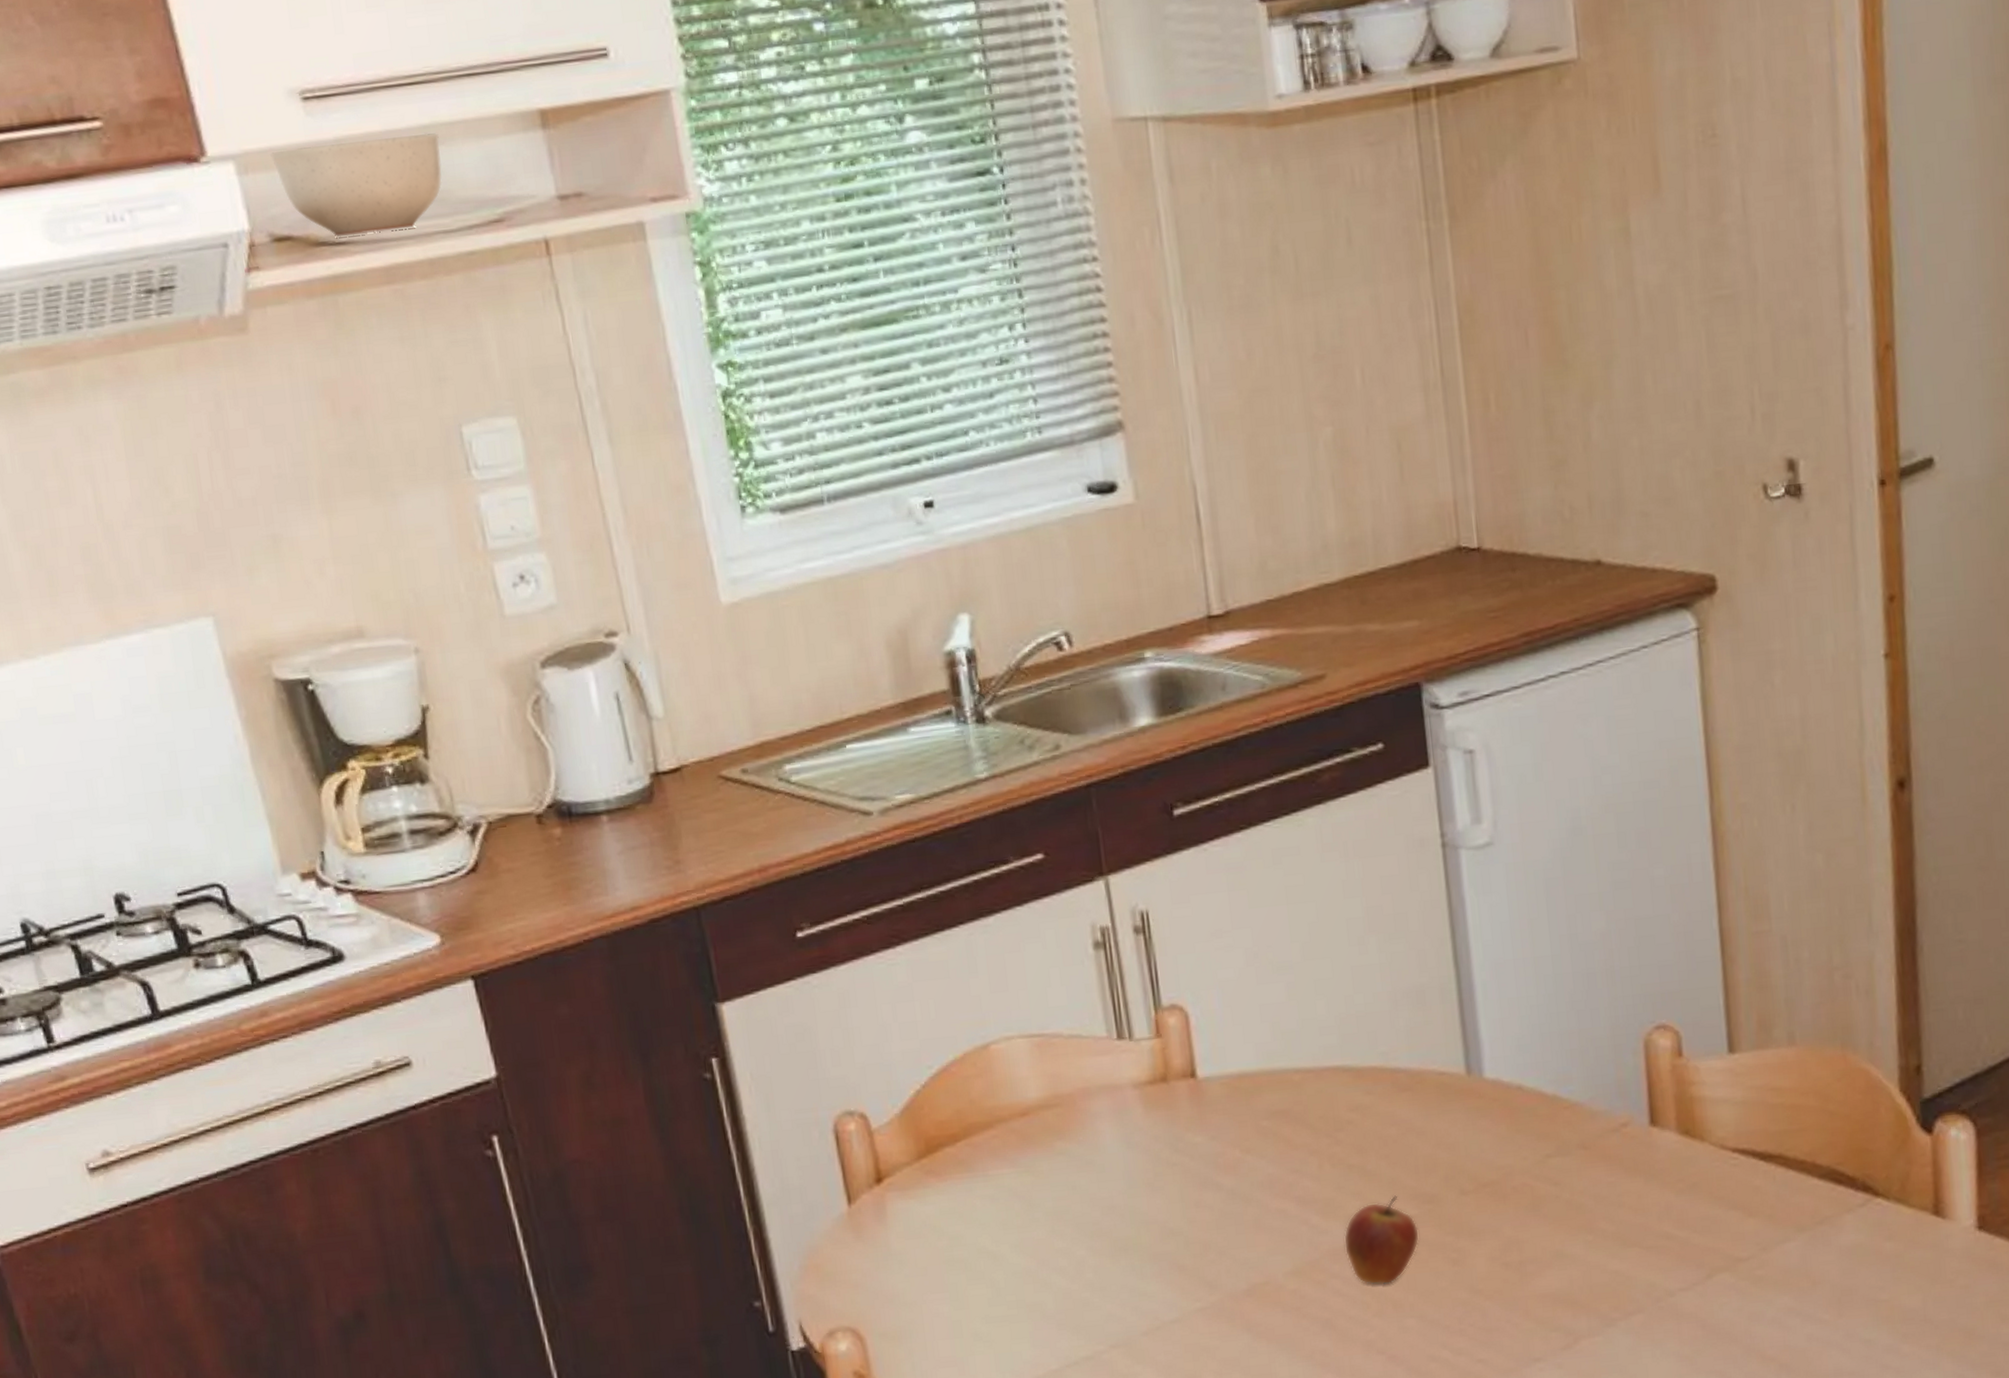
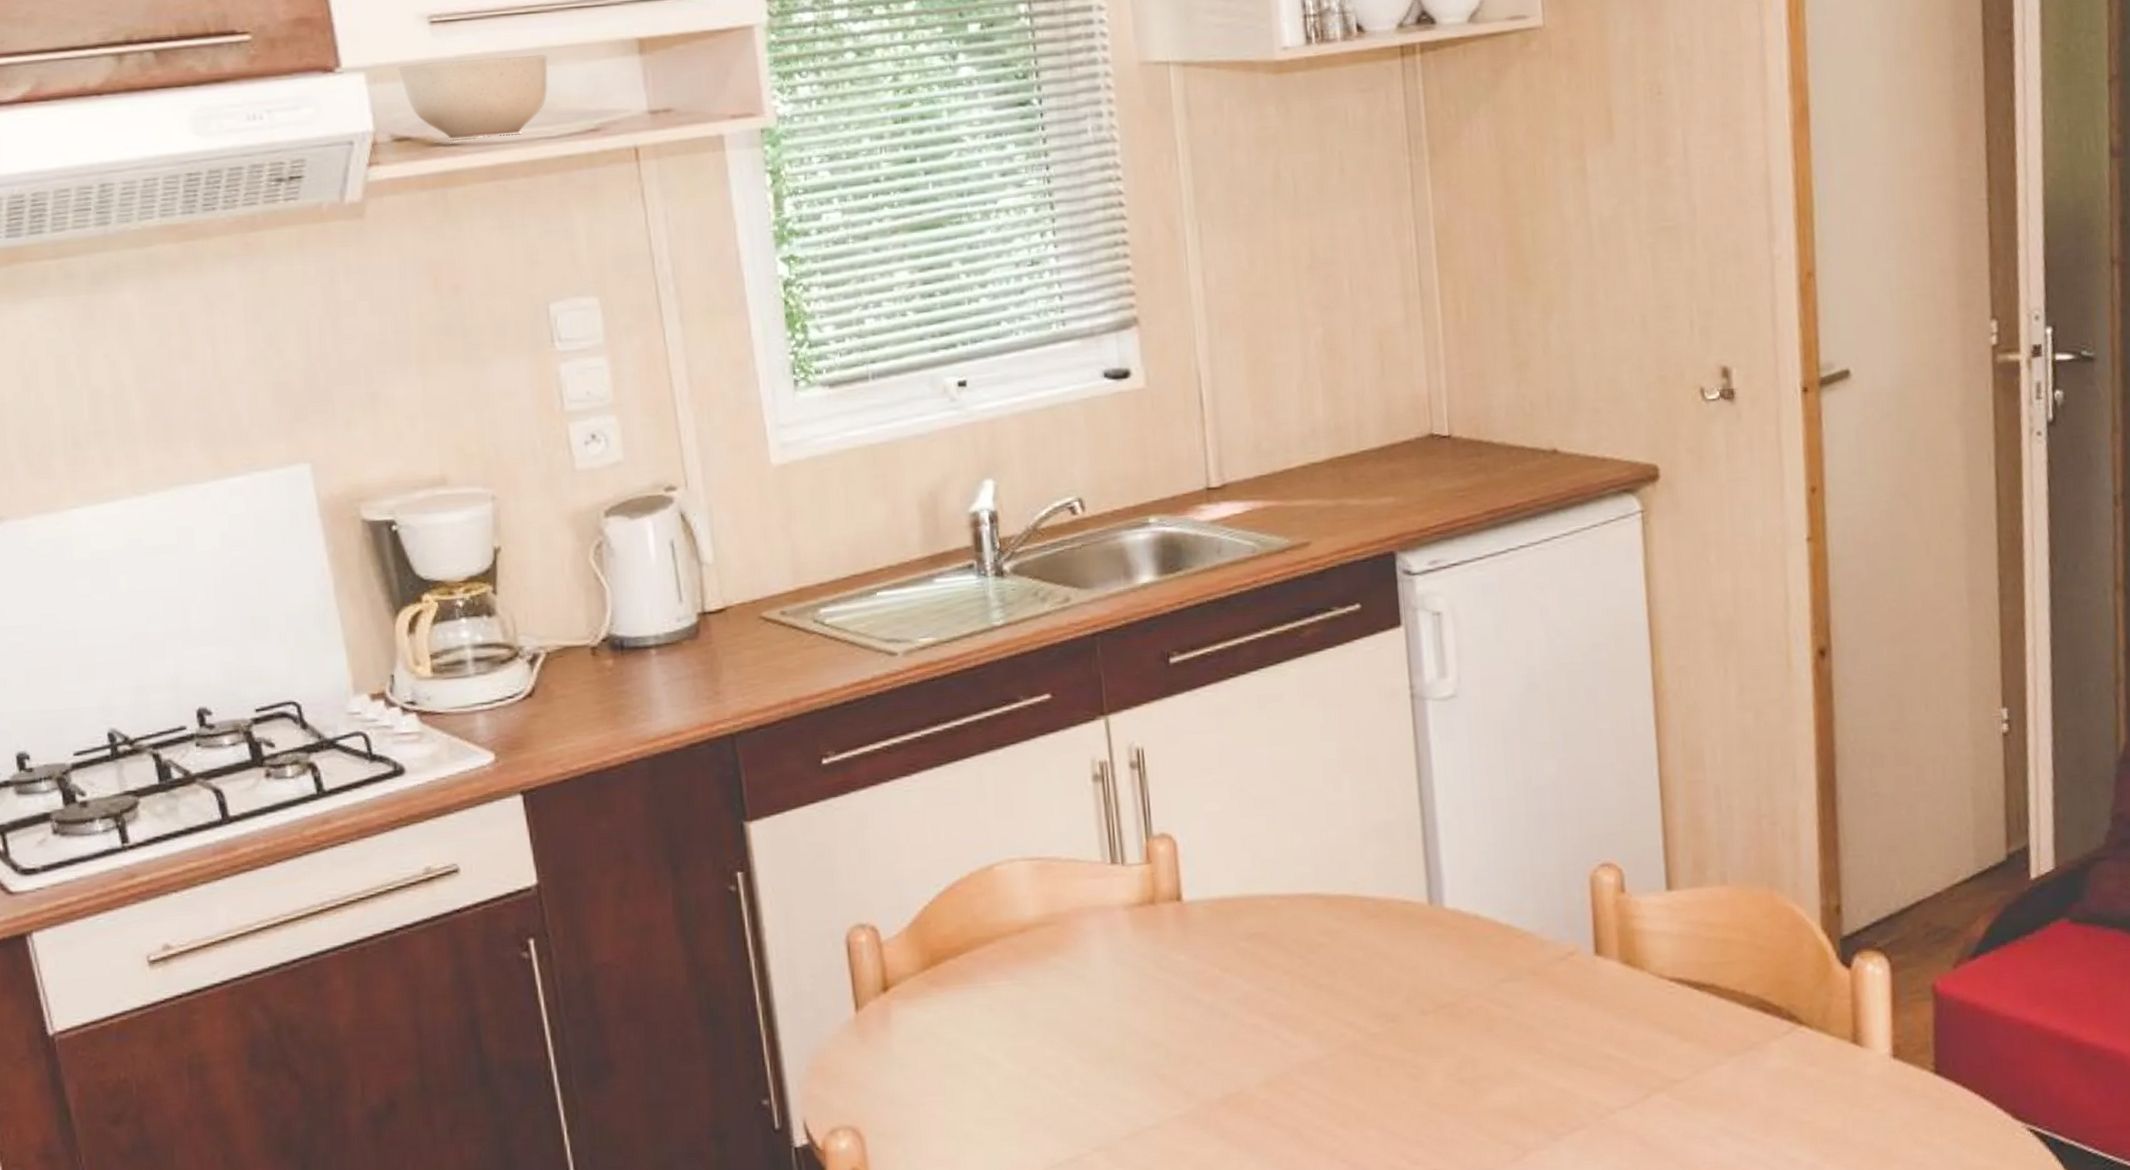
fruit: present [1343,1195,1419,1285] -> none [1312,1014,1382,1097]

